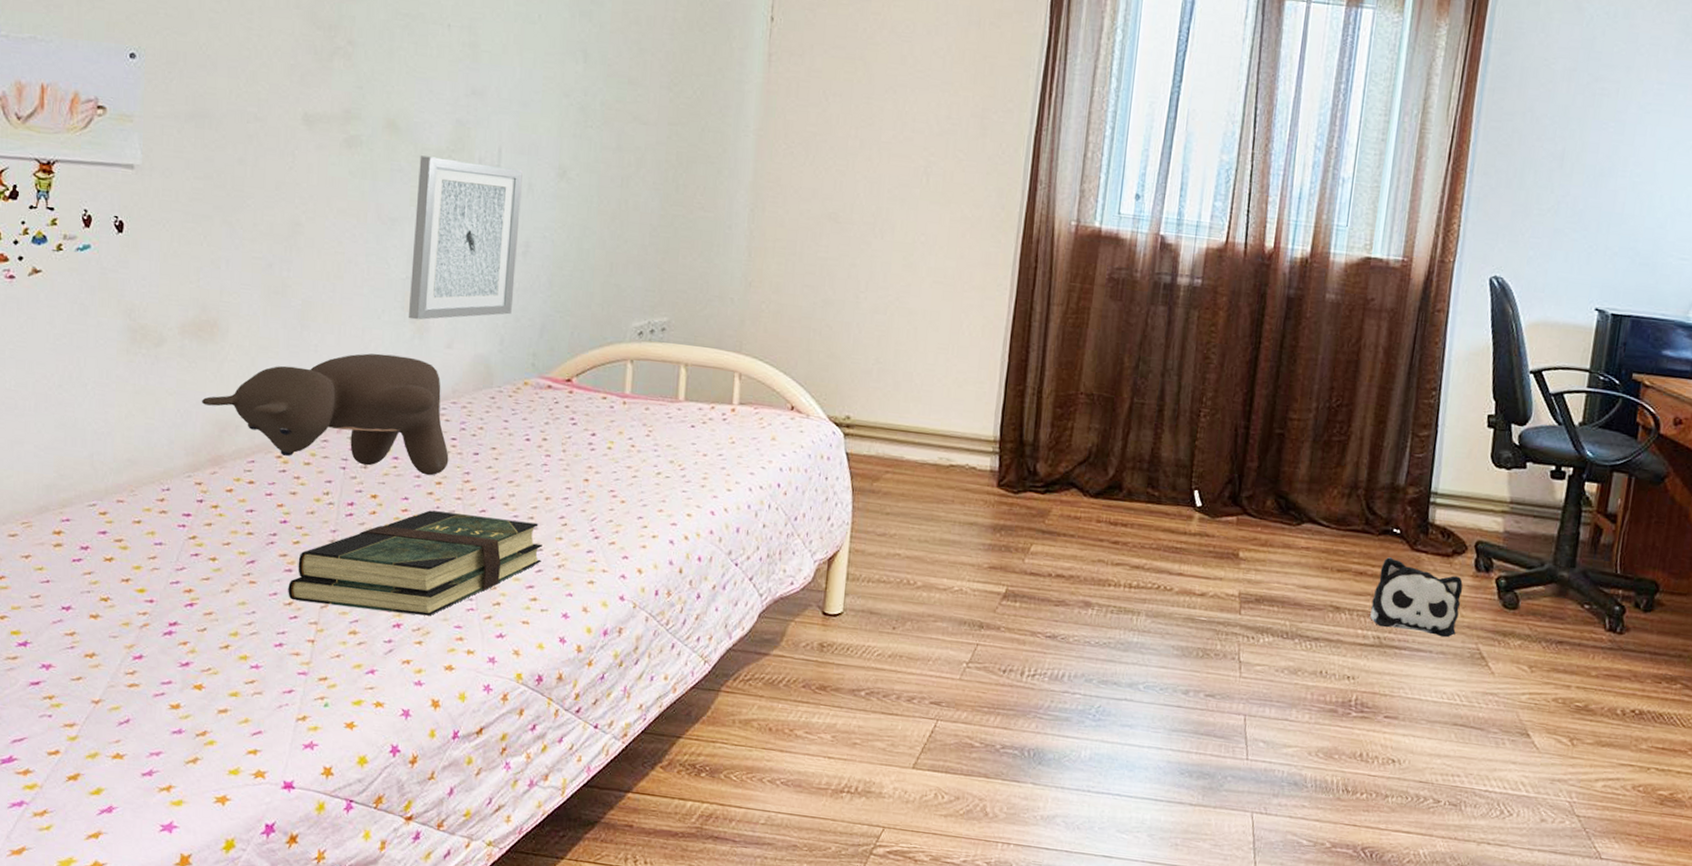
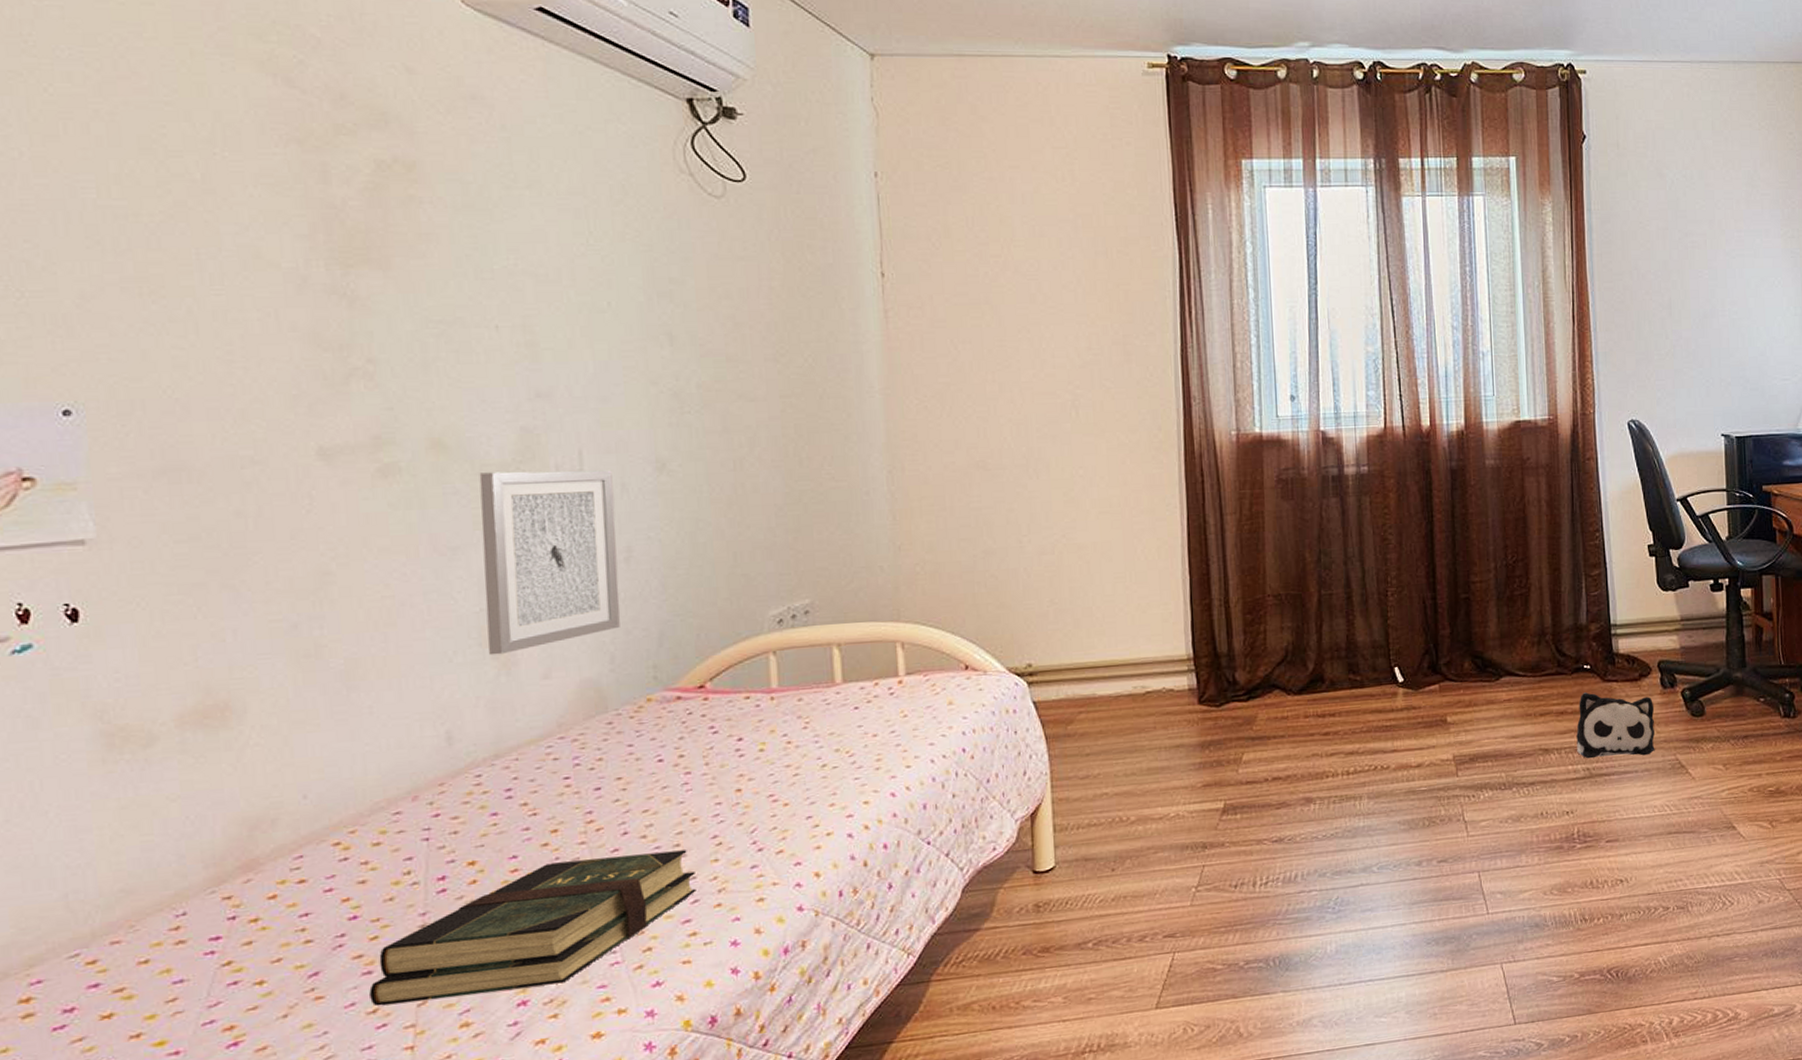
teddy bear: present [201,353,449,476] -> none [218,697,564,841]

